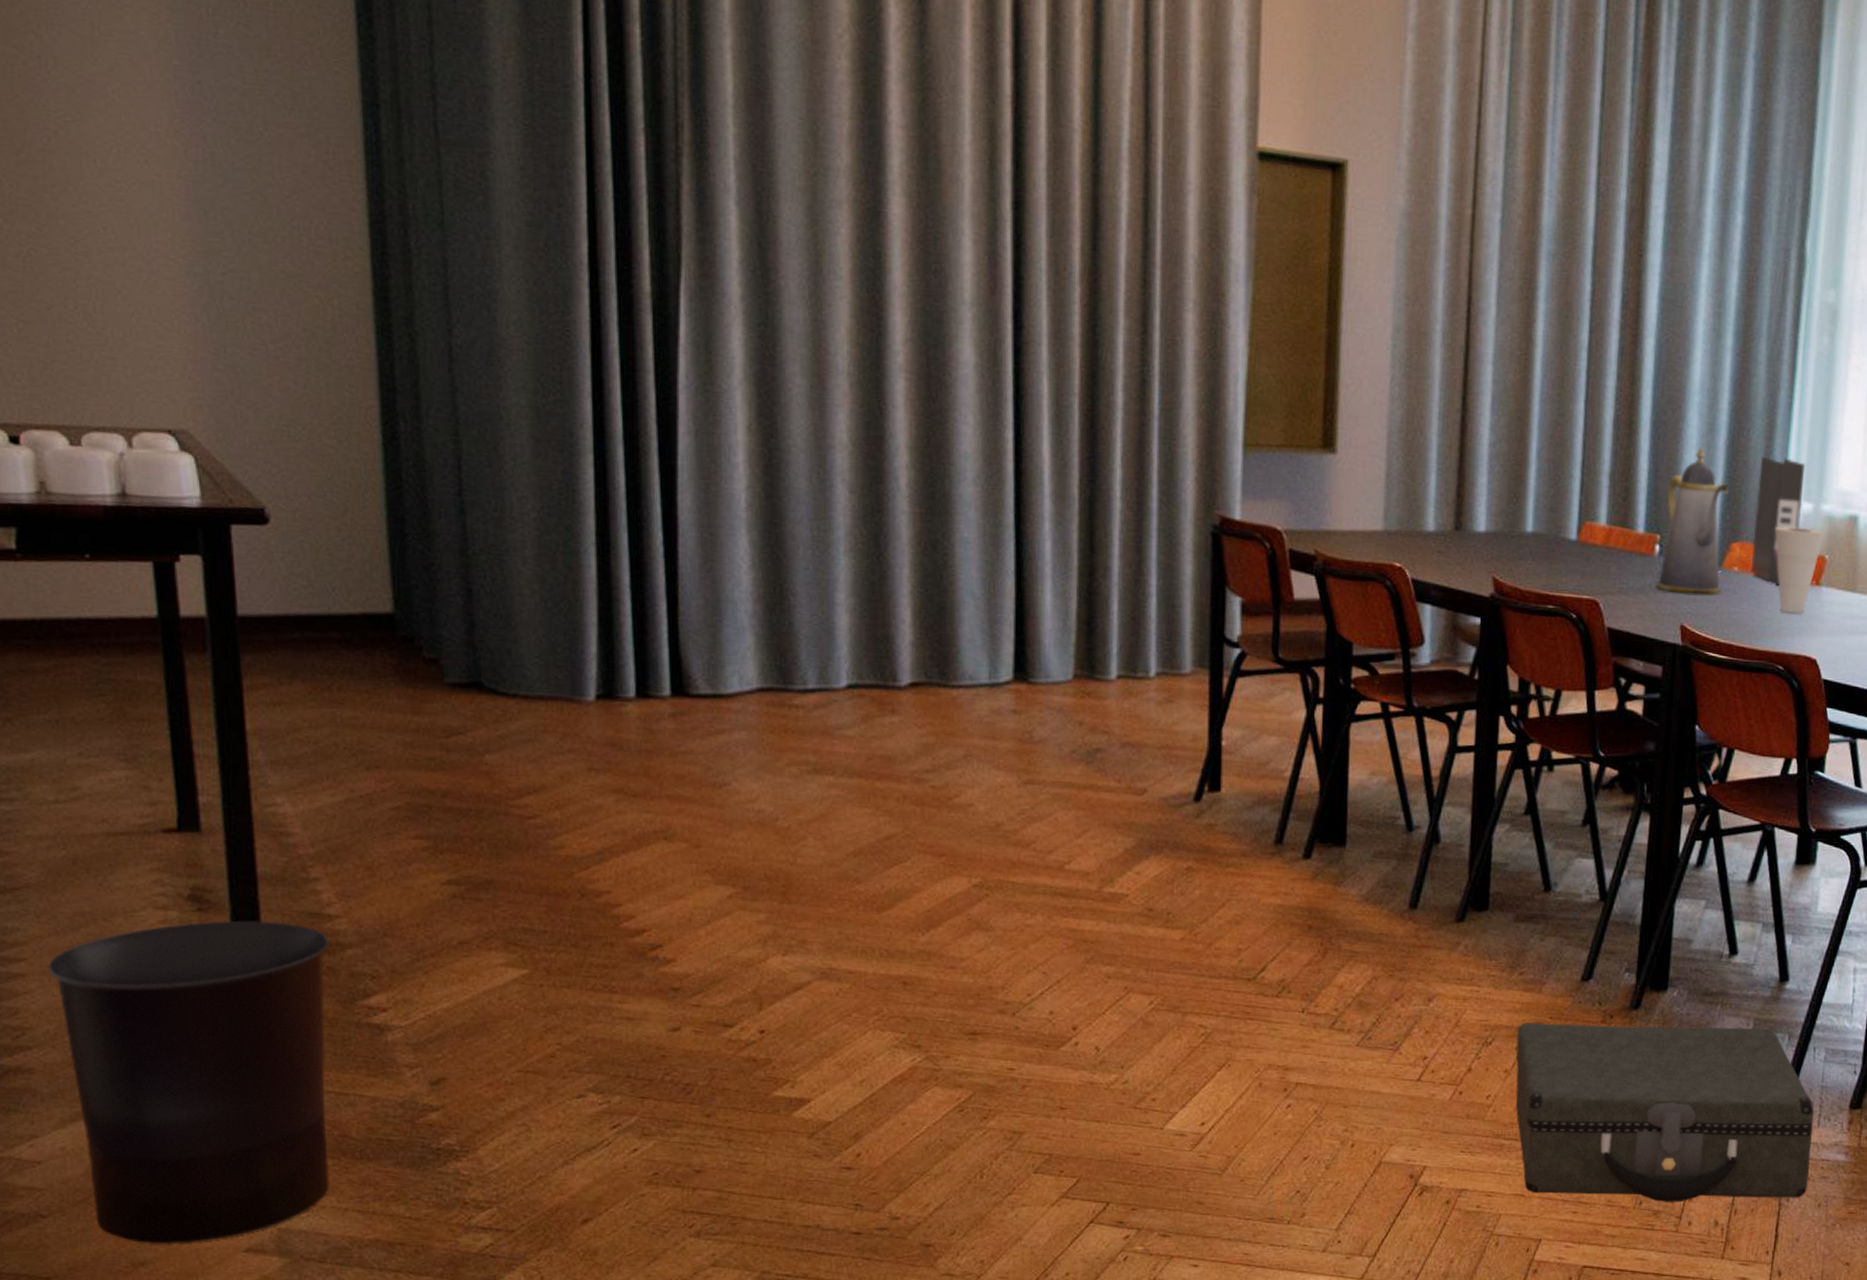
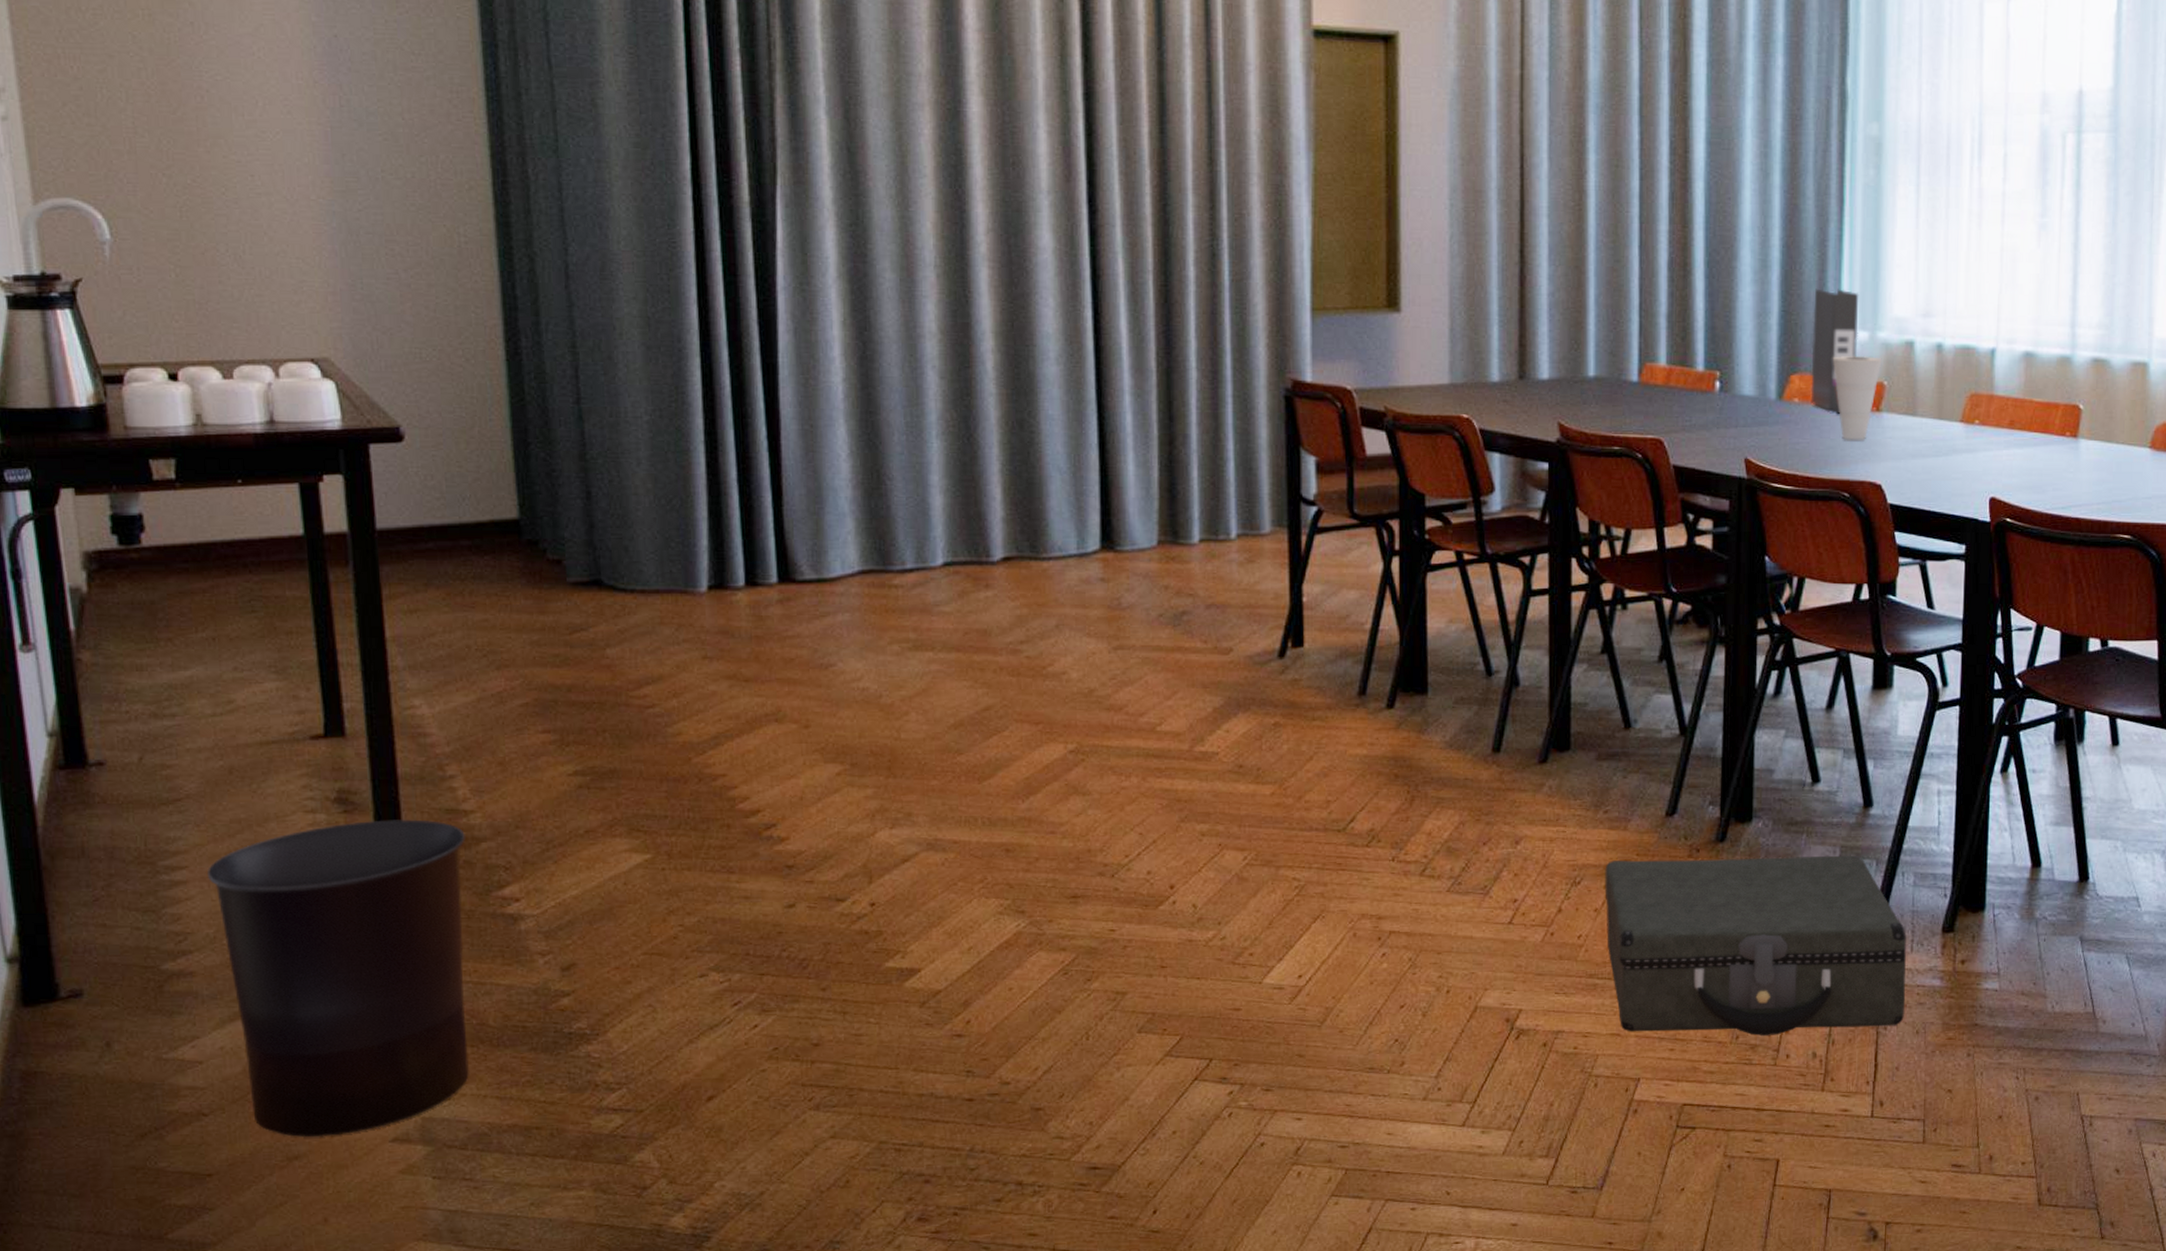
coffee pot: present [1655,447,1729,597] -> none [1718,283,1785,429]

